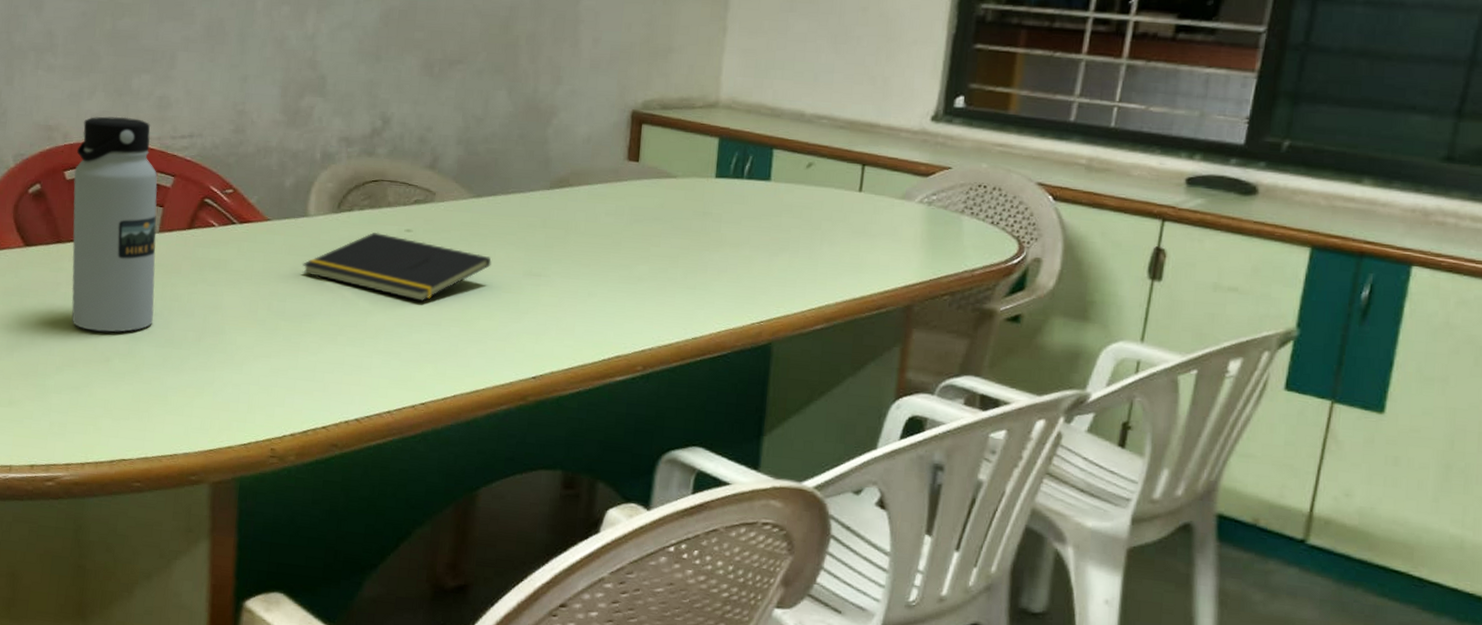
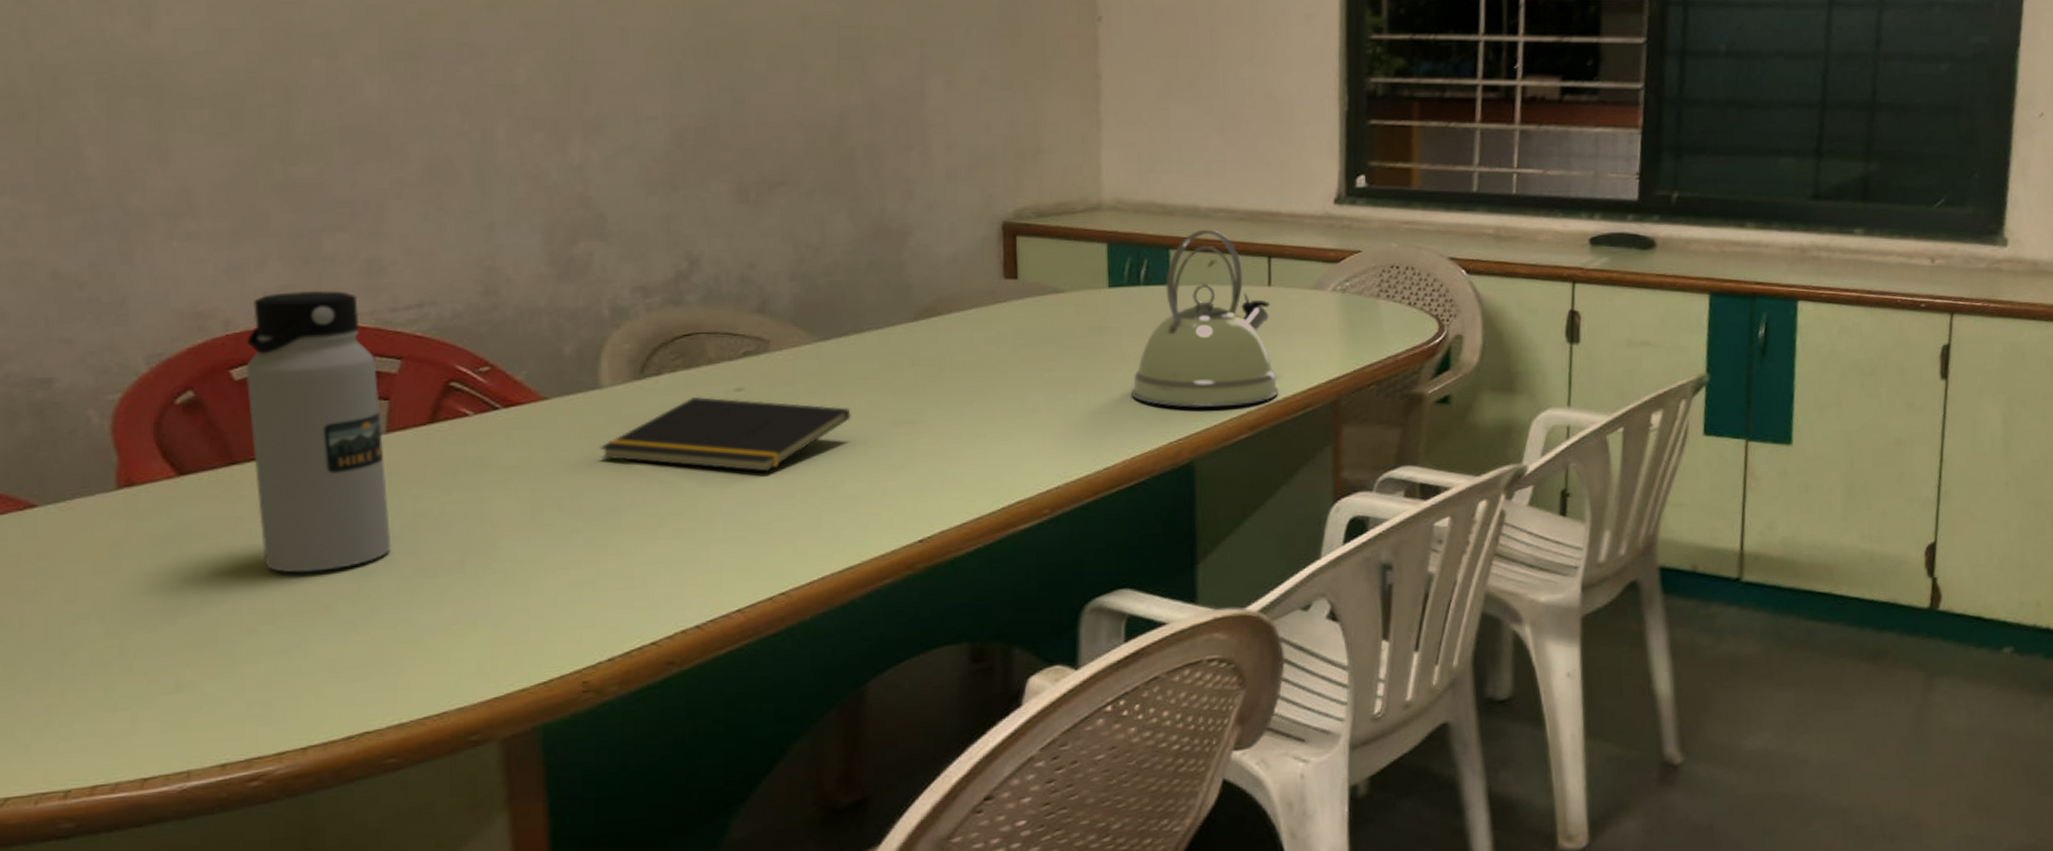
kettle: none [723,133,859,298] -> present [1130,229,1279,408]

